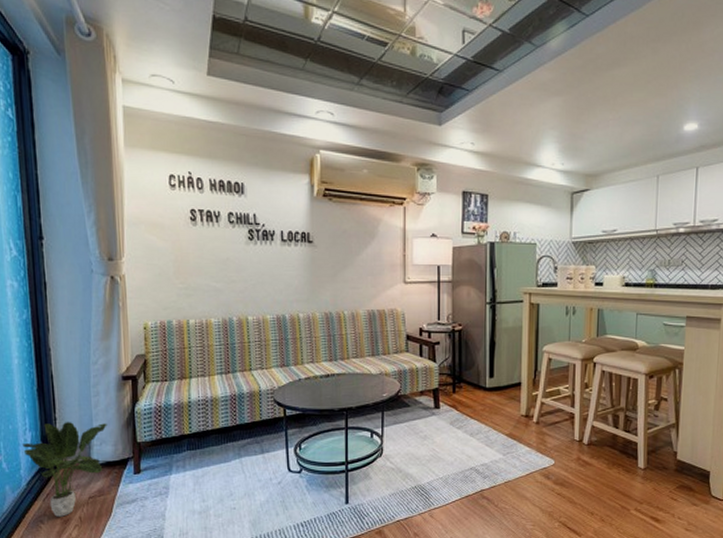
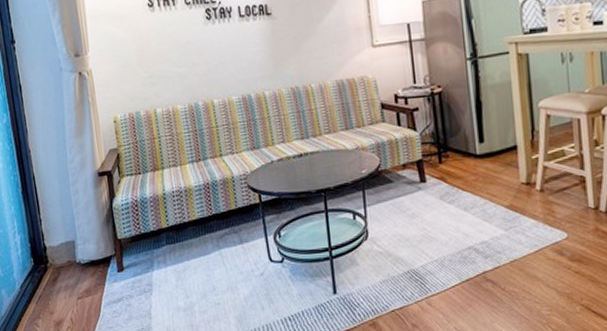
potted plant: present [22,421,107,517] -> none [13,221,89,319]

